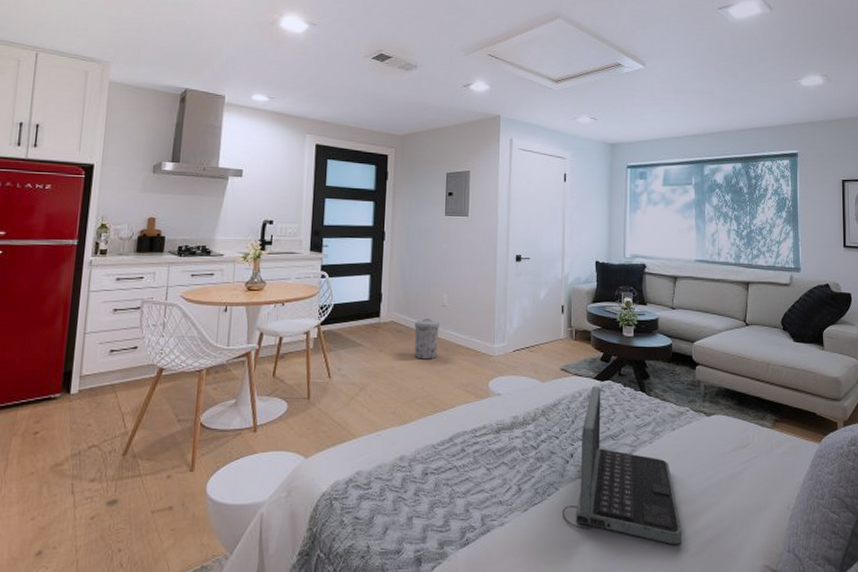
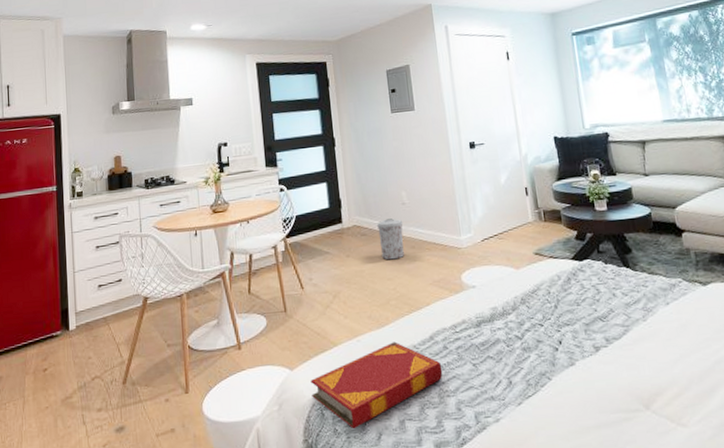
hardback book: none [323,439,457,522] -> present [310,341,443,430]
laptop: present [561,387,681,545] -> none [559,267,696,428]

